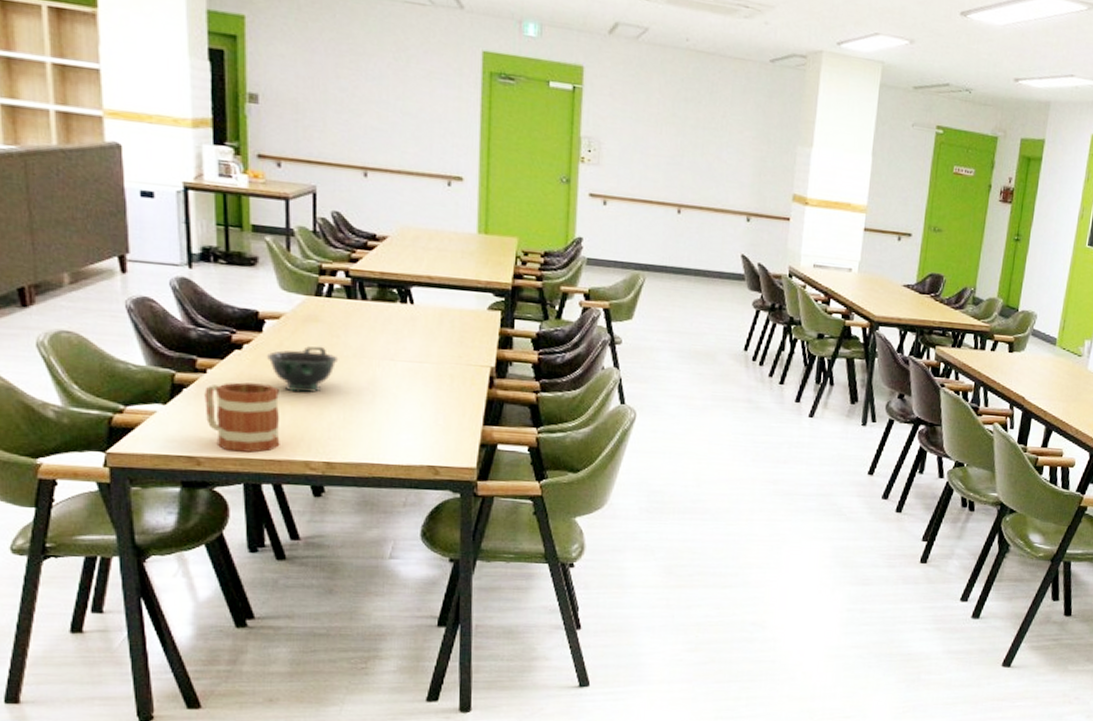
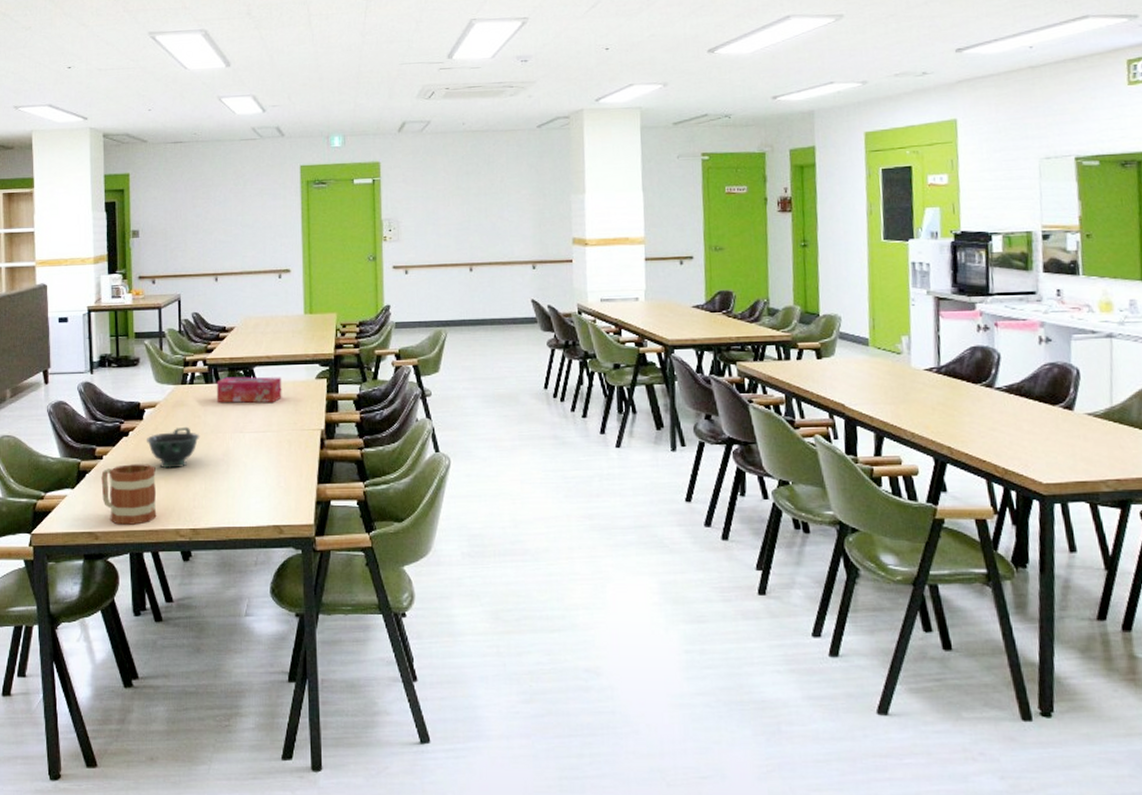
tissue box: none [361,294,446,330] -> present [216,377,282,403]

